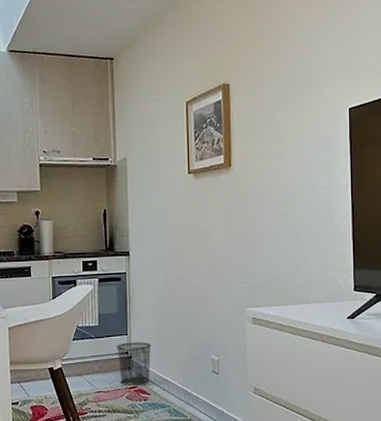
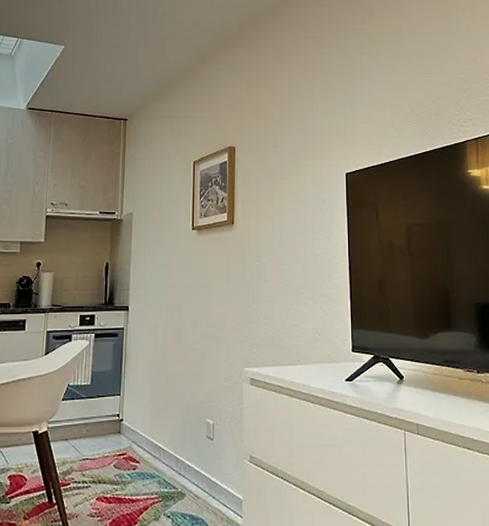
waste bin: present [116,342,152,385] -> none [108,403,145,452]

